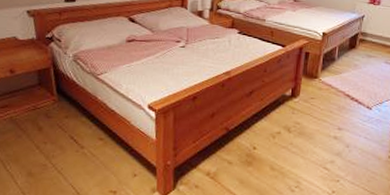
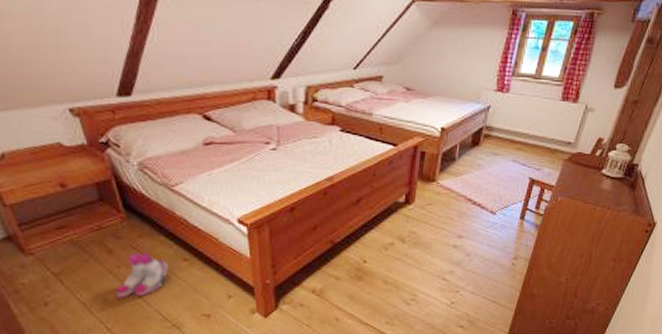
boots: none [40,131,86,172] -> present [116,253,168,299]

